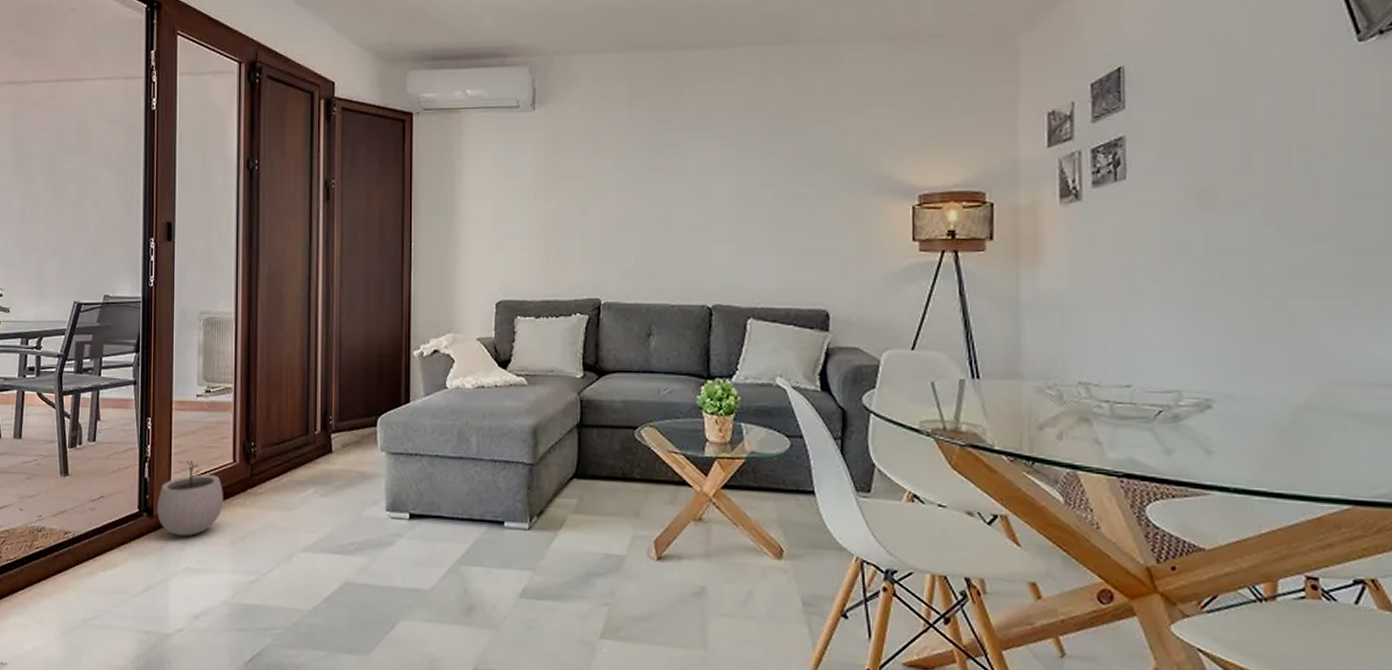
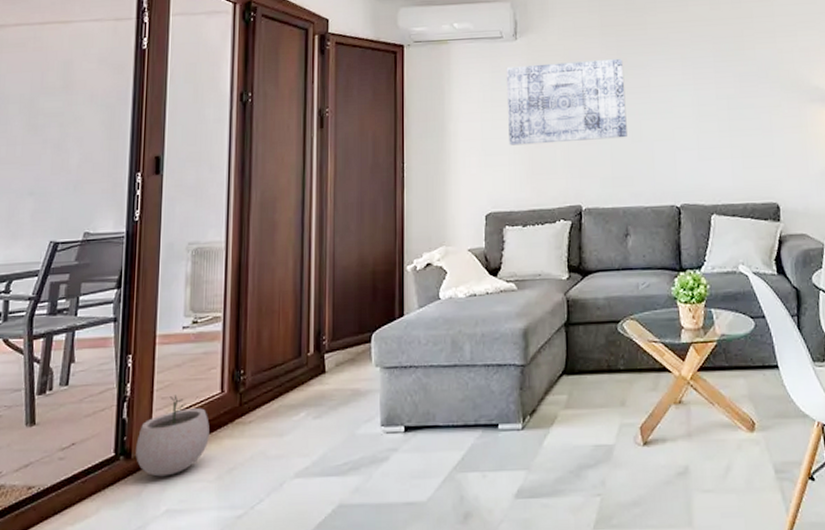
wall art: none [522,134,655,229] -> present [506,58,627,146]

